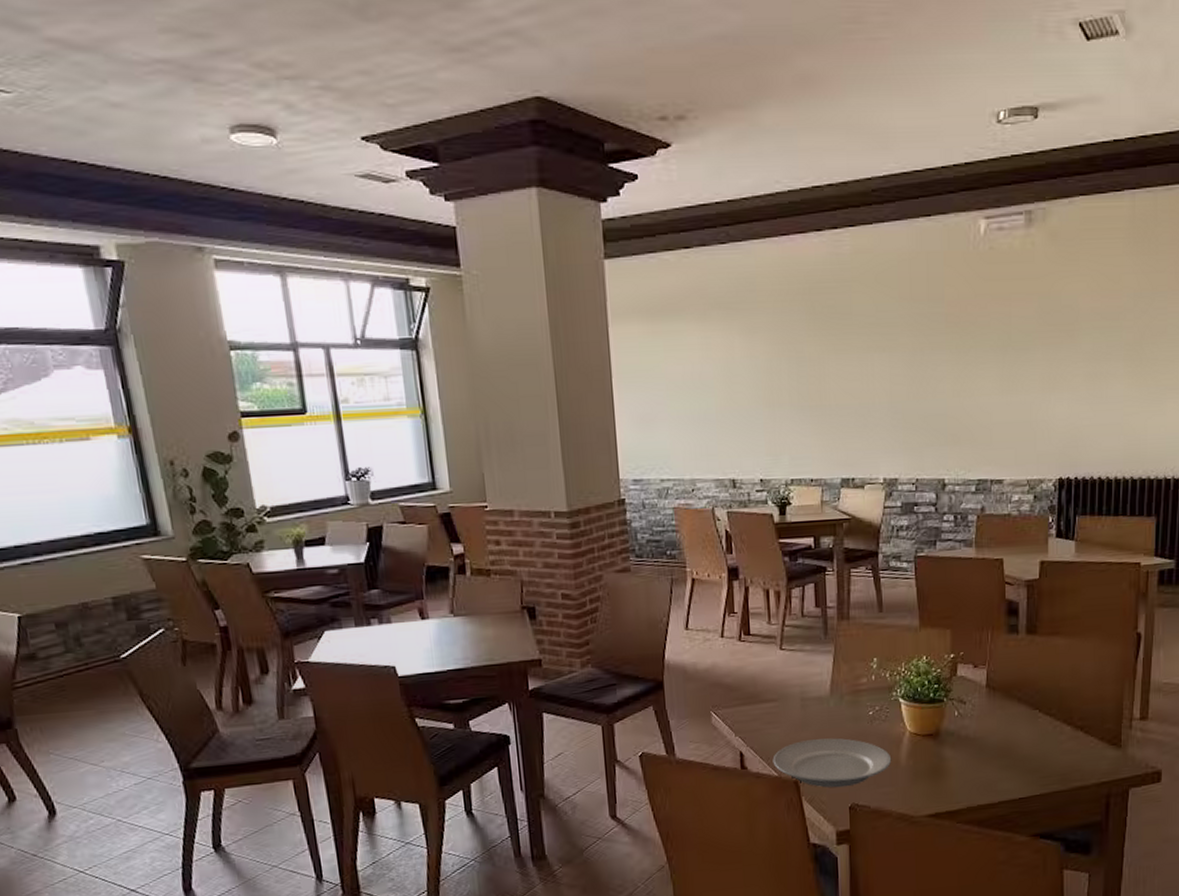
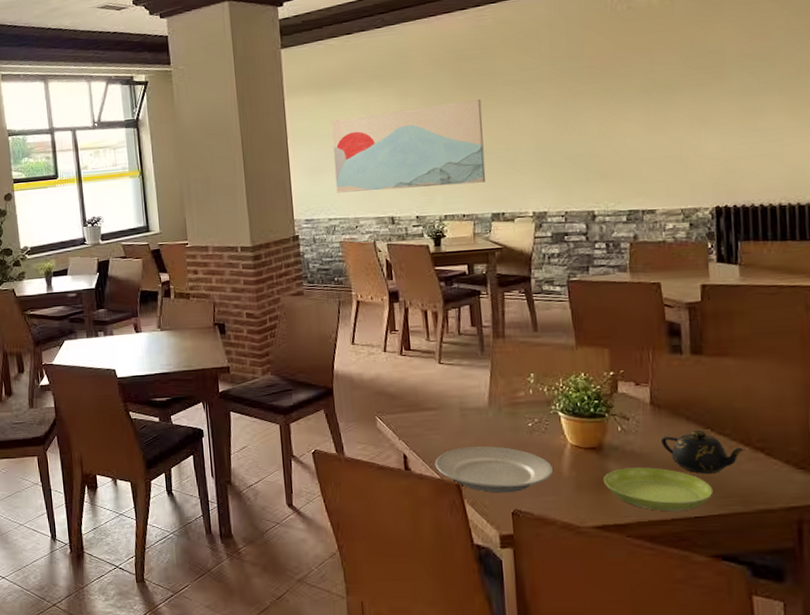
wall art: none [665,343,837,448] -> present [332,99,486,193]
saucer: none [938,751,1037,795] -> present [603,467,713,512]
teapot: none [994,711,1068,755] -> present [661,429,746,474]

